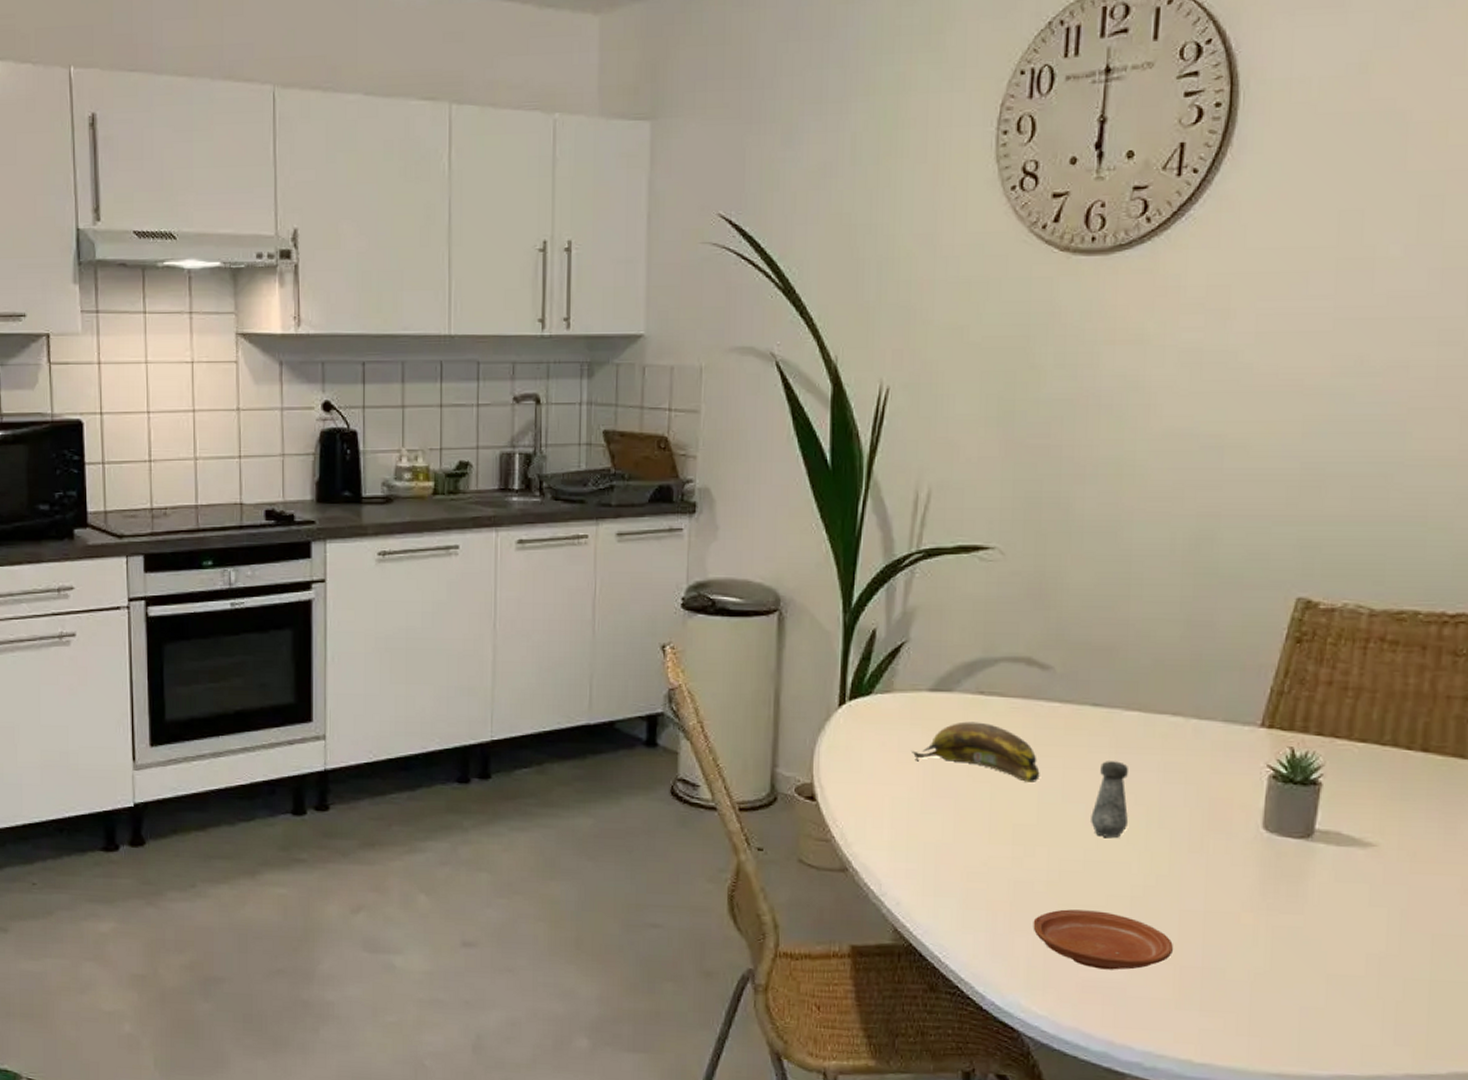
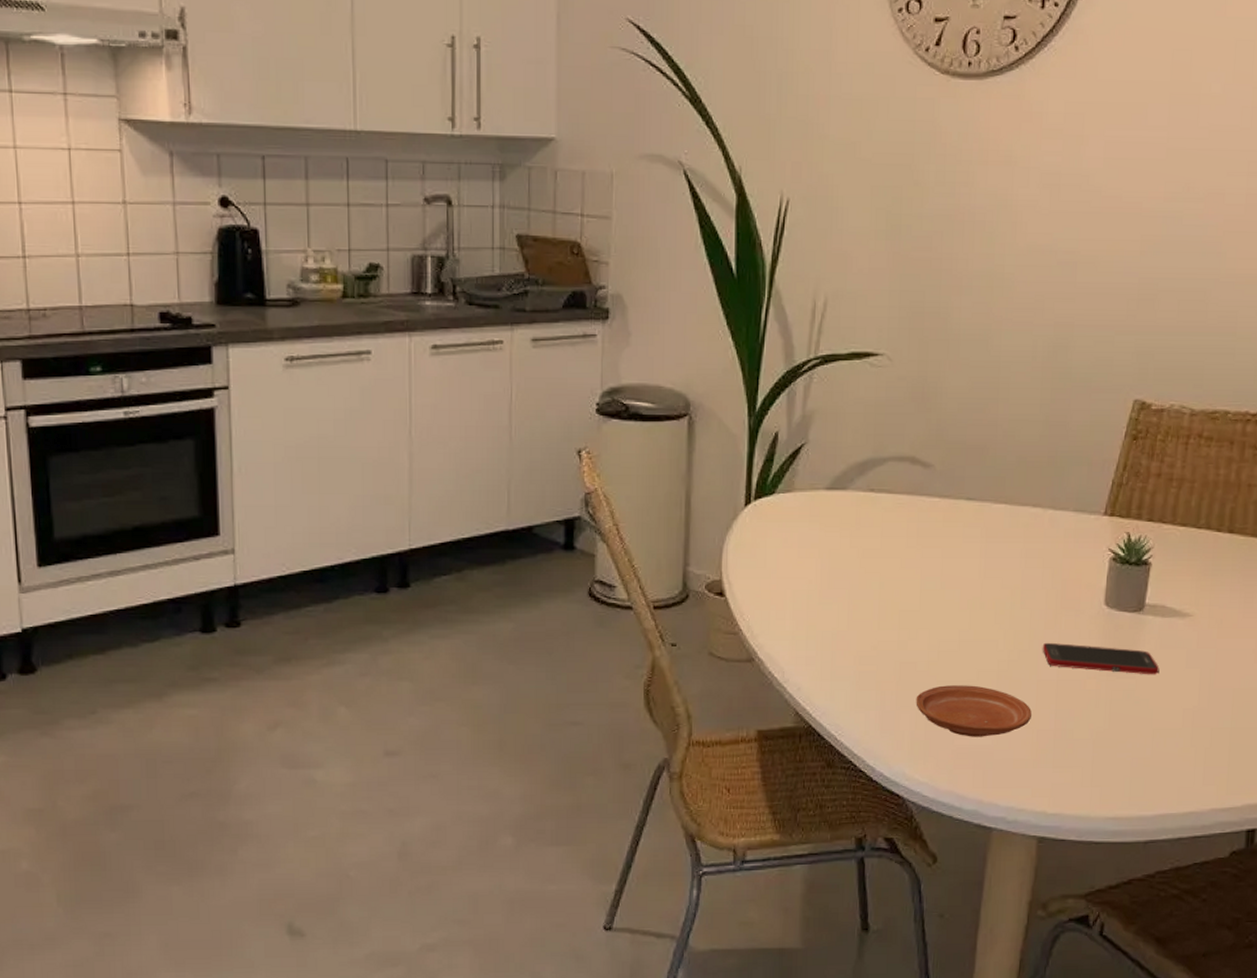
banana: present [912,721,1040,782] -> none [811,517,922,571]
salt shaker: present [1091,761,1129,837] -> none [965,550,996,618]
cell phone: none [1185,867,1335,912] -> present [1042,642,1160,675]

